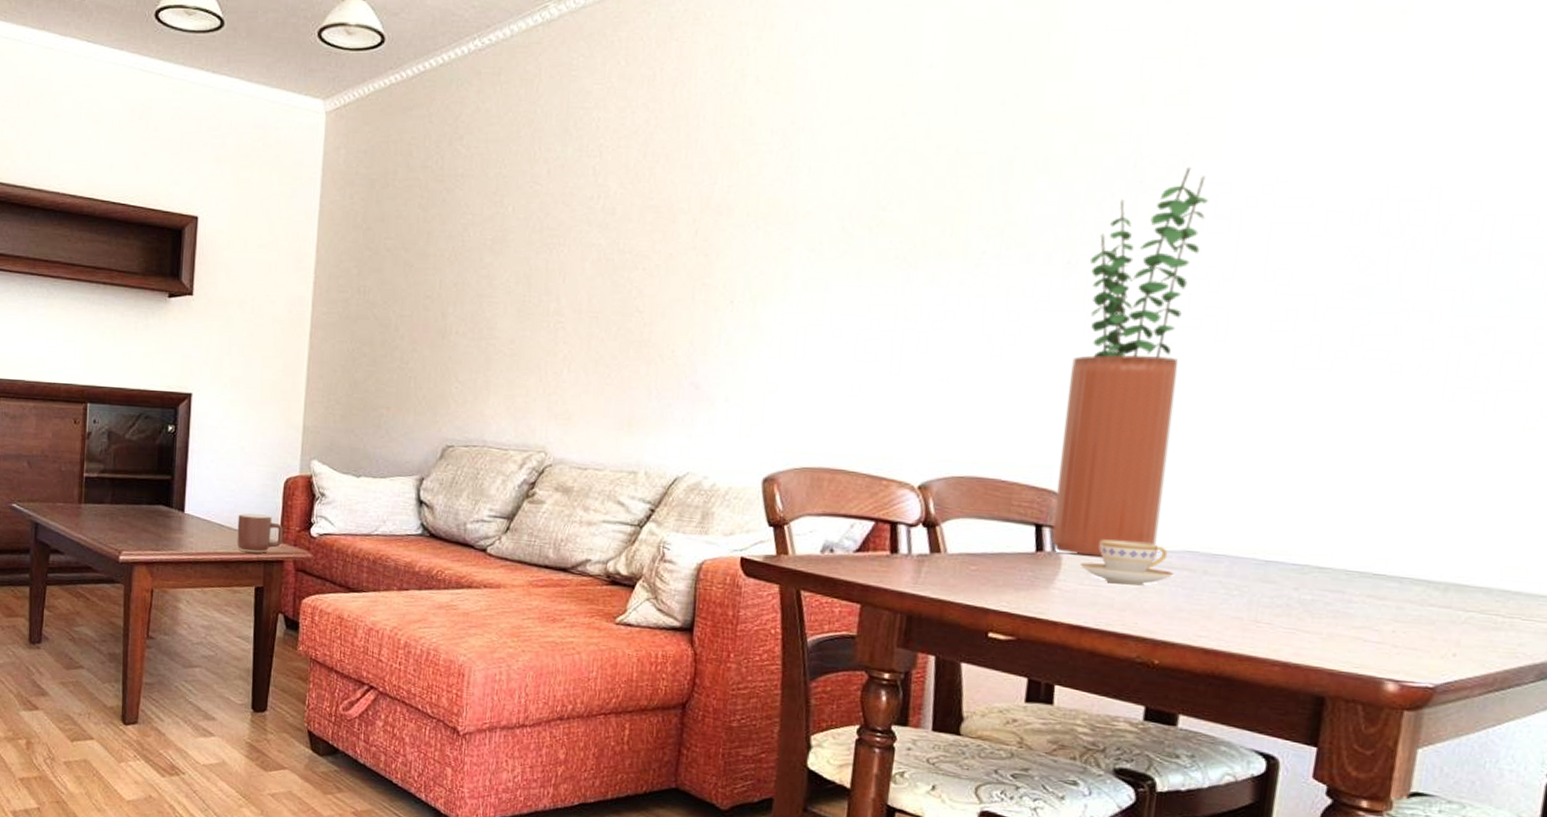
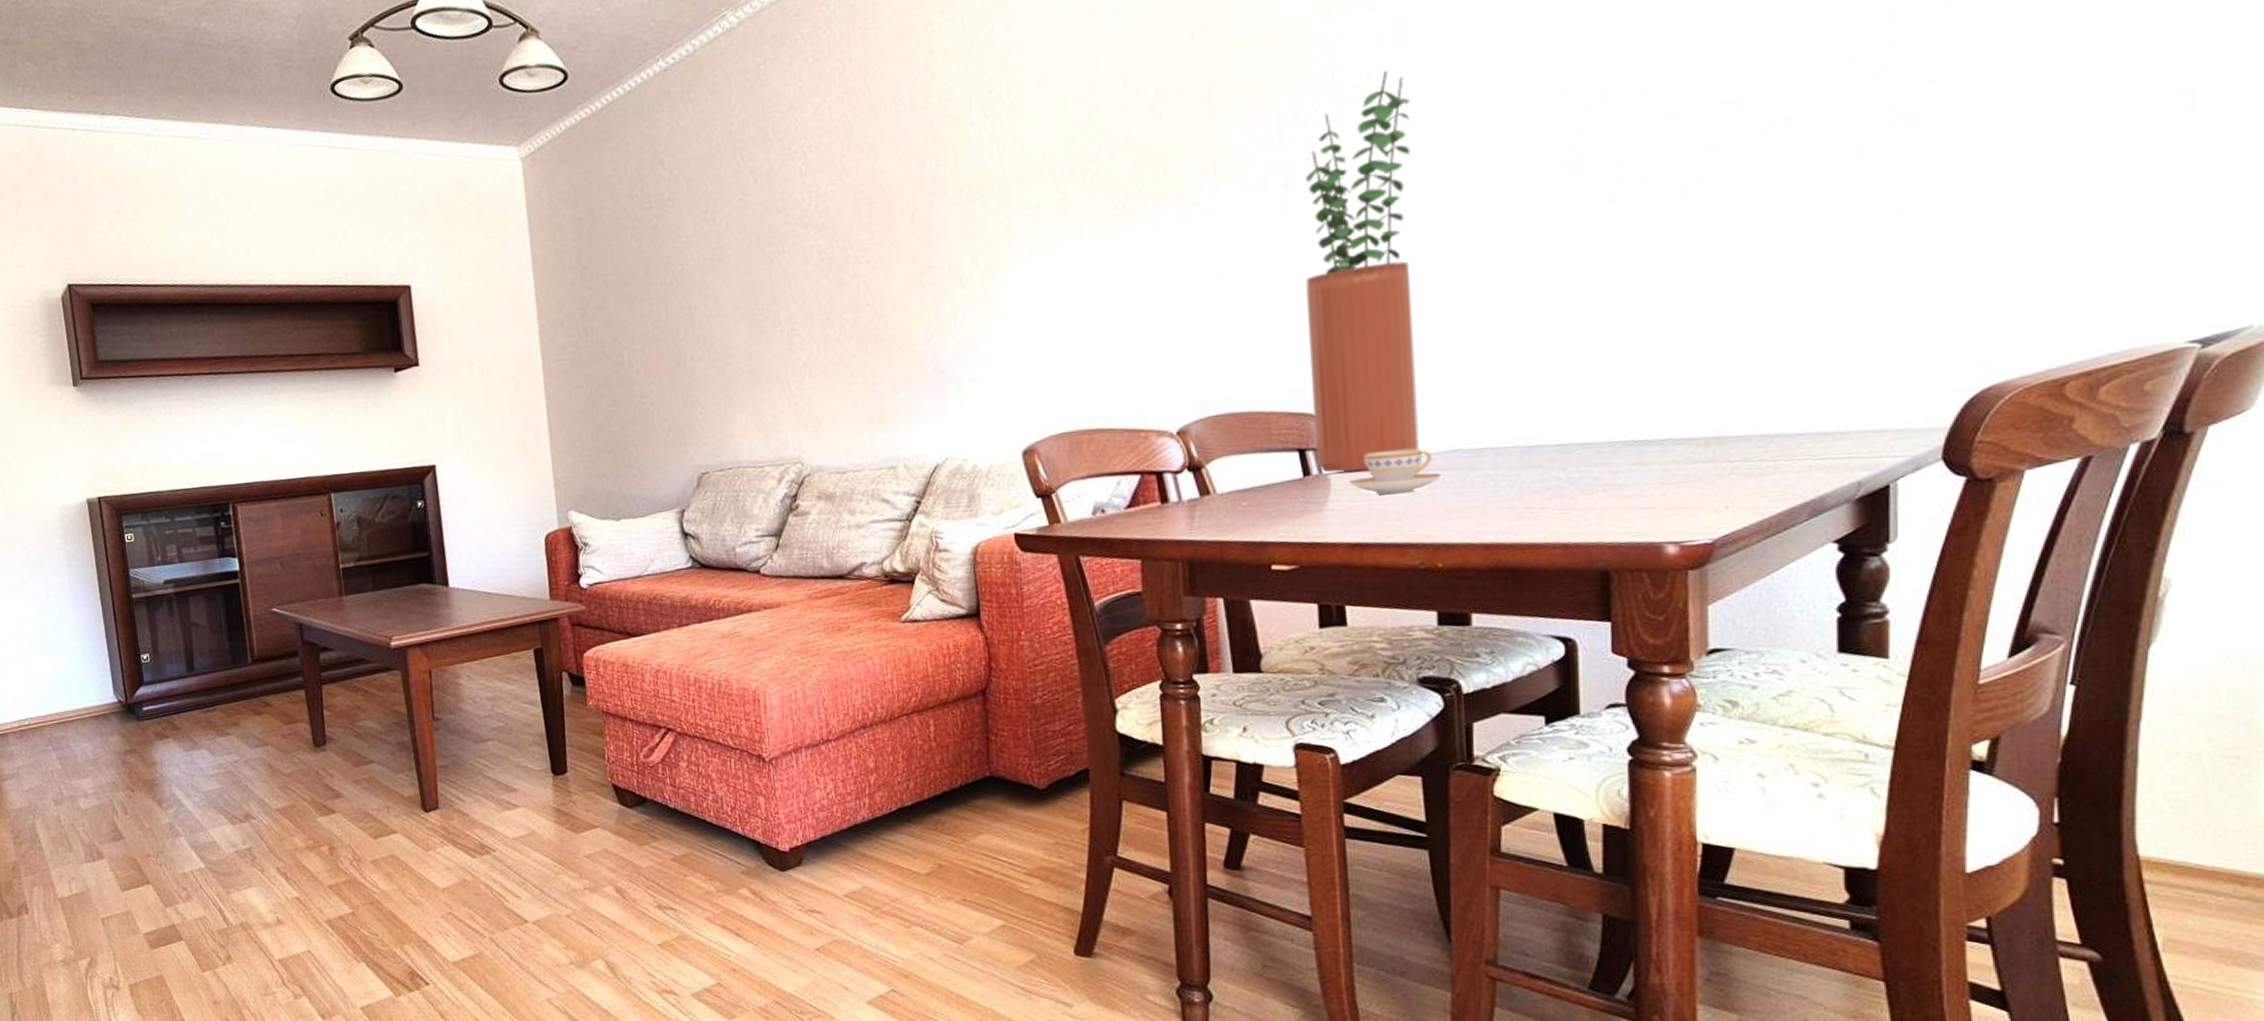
mug: present [237,513,283,553] -> none [504,574,553,616]

